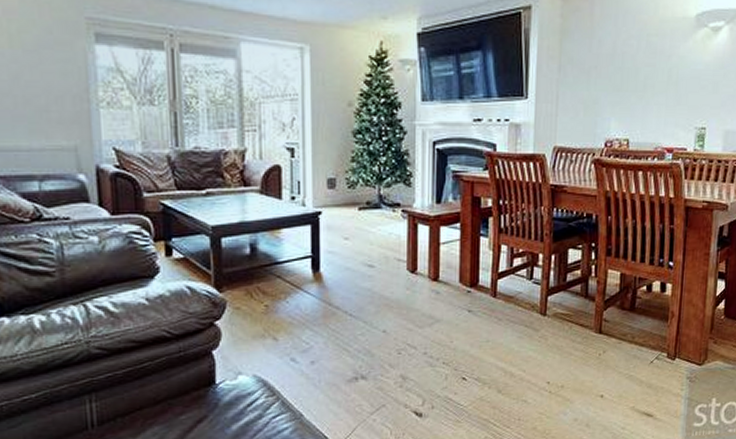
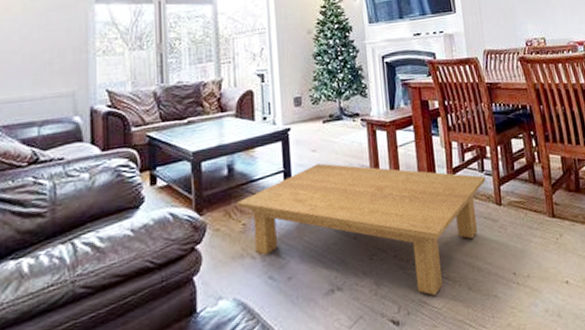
coffee table: none [259,253,533,394] -> present [237,163,486,296]

